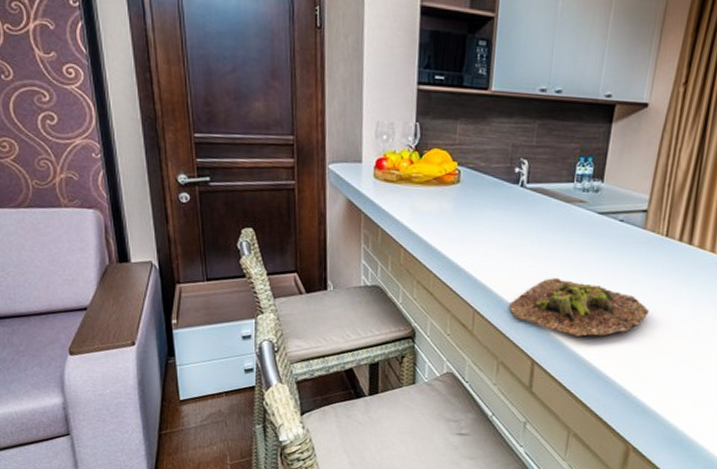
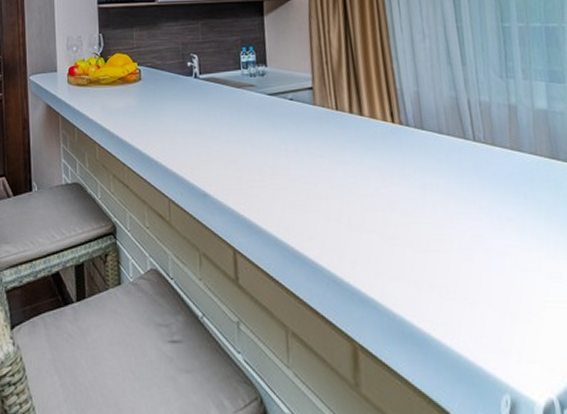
succulent plant: present [509,278,649,336] -> none [202,160,339,219]

